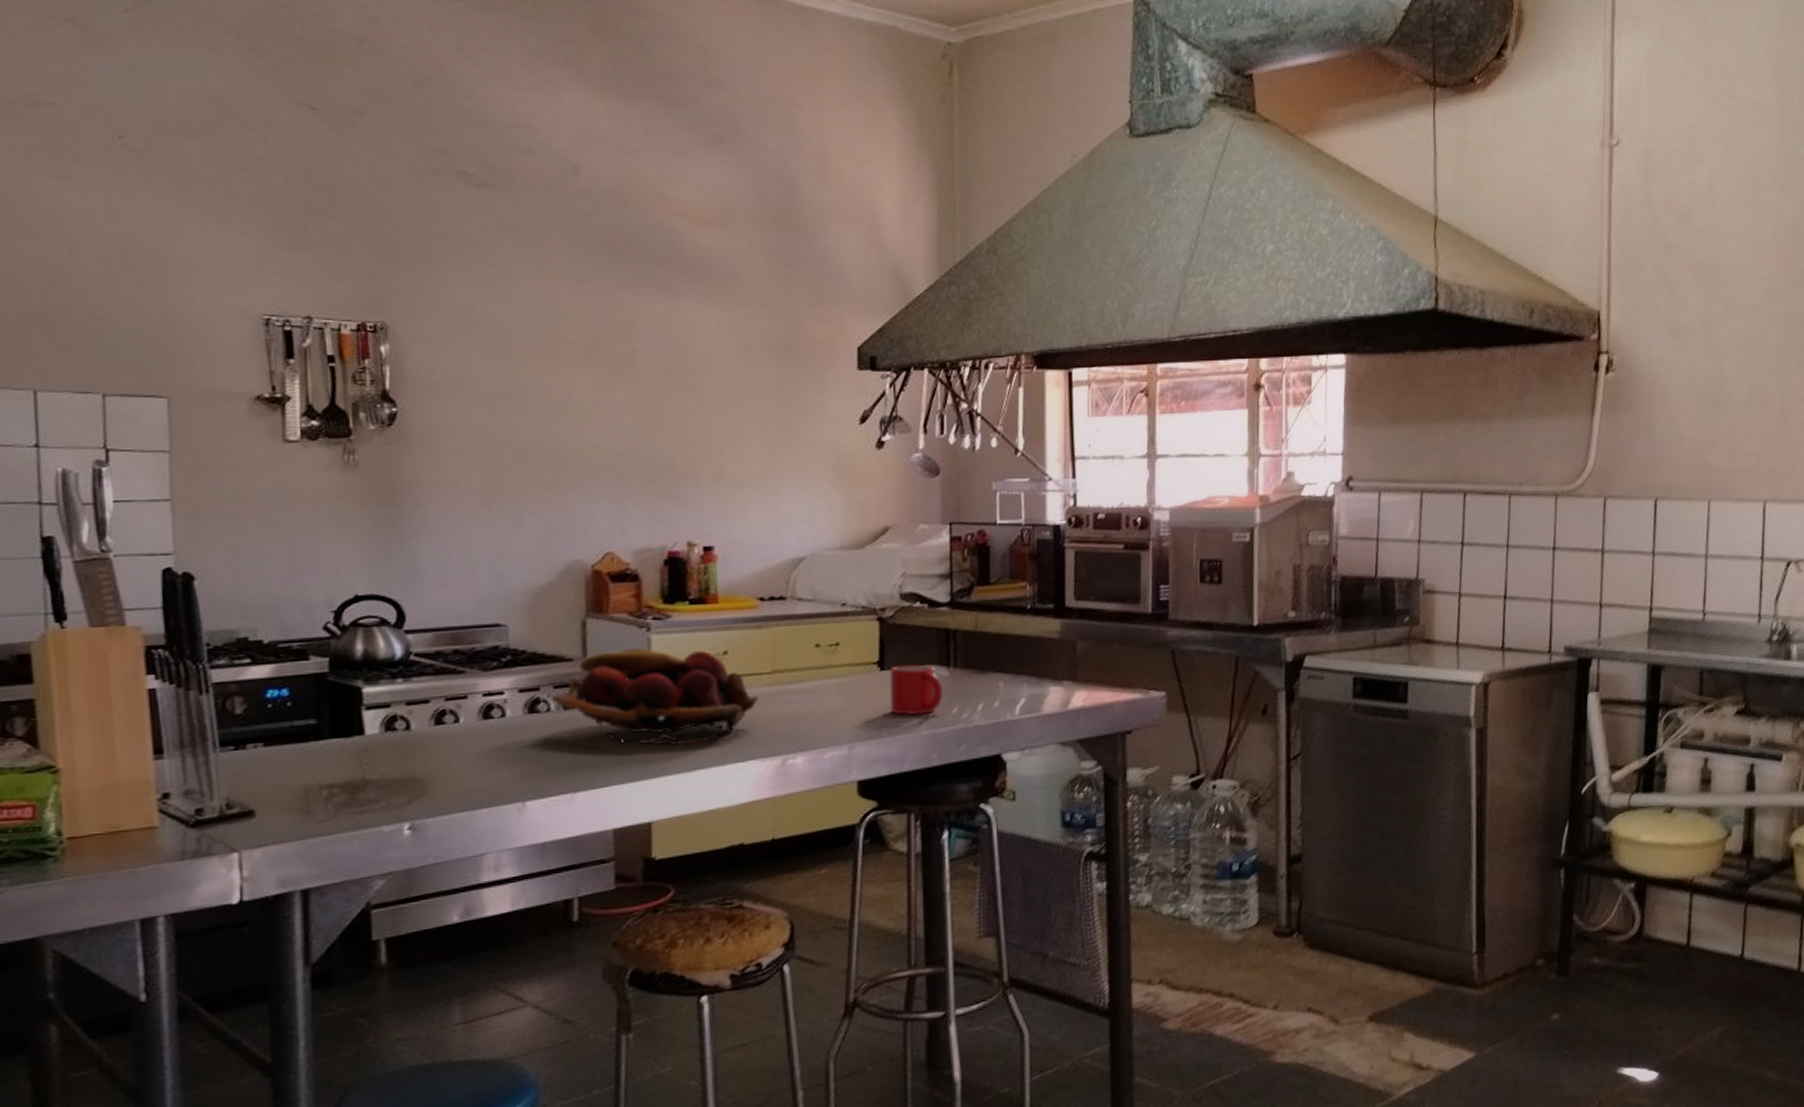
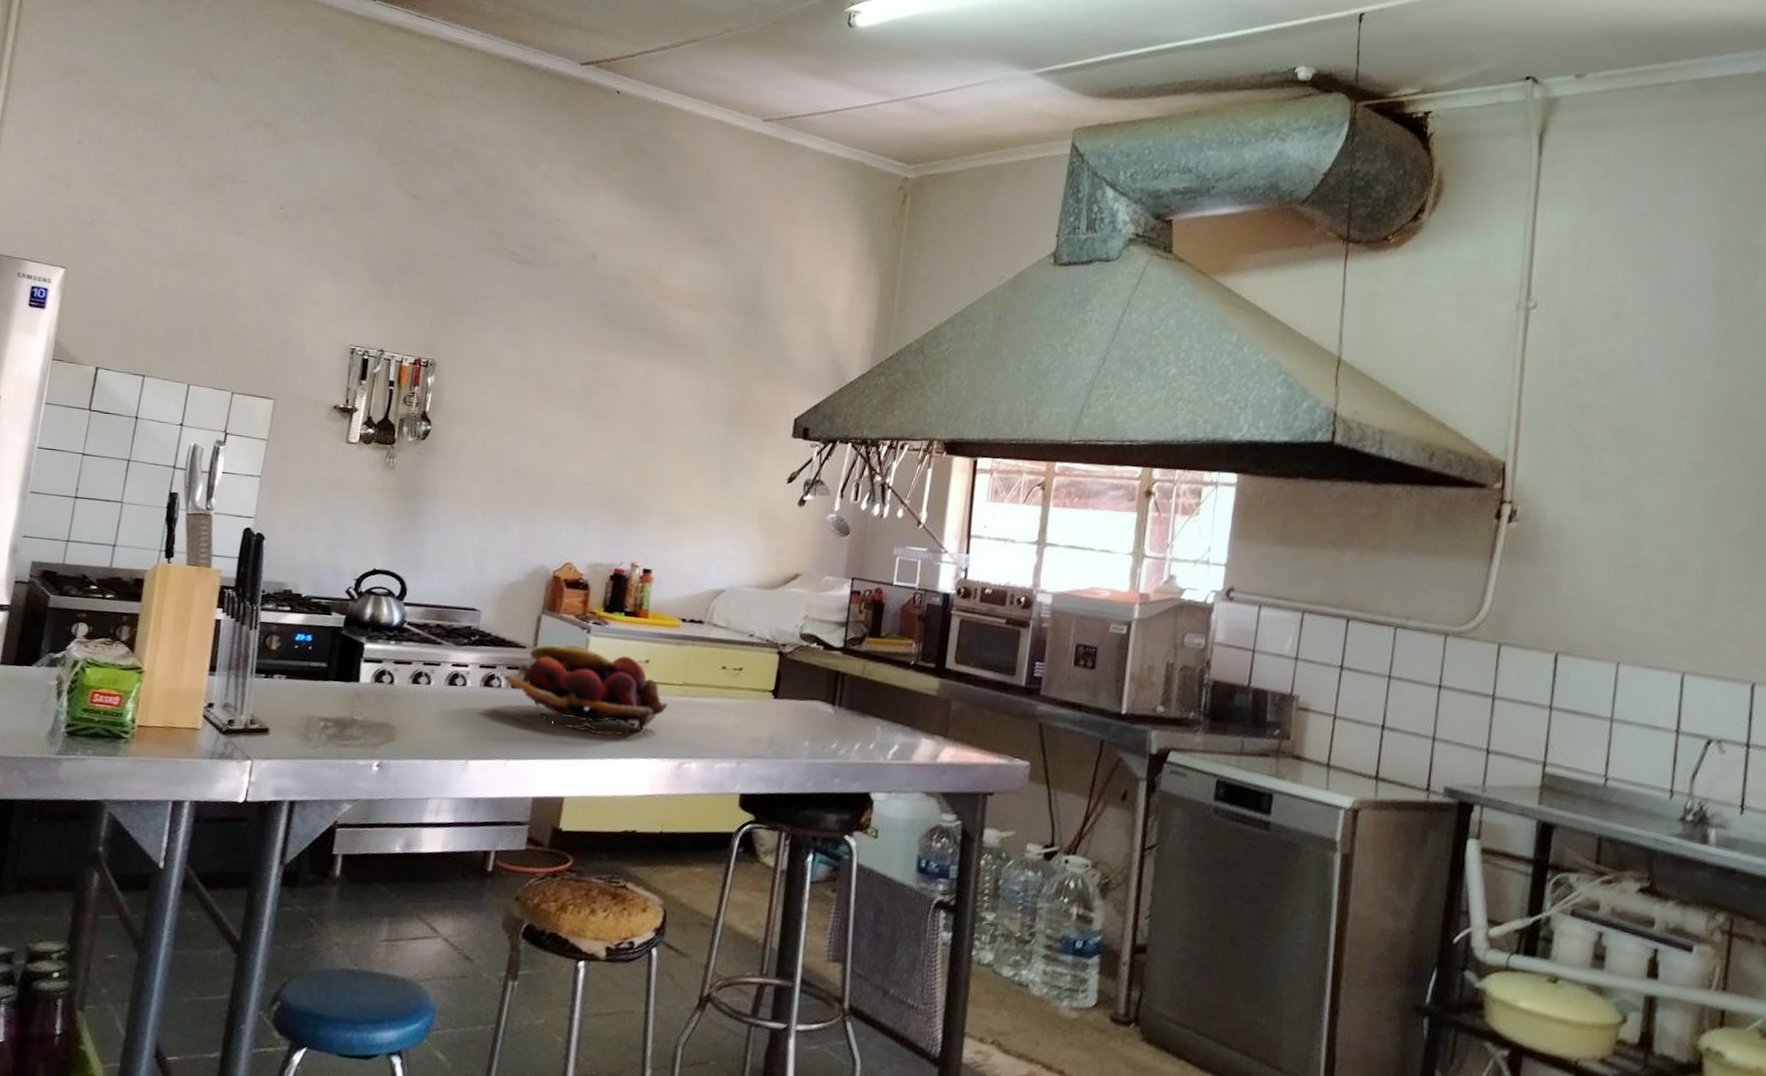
mug: present [889,664,943,716] -> none [778,696,826,745]

